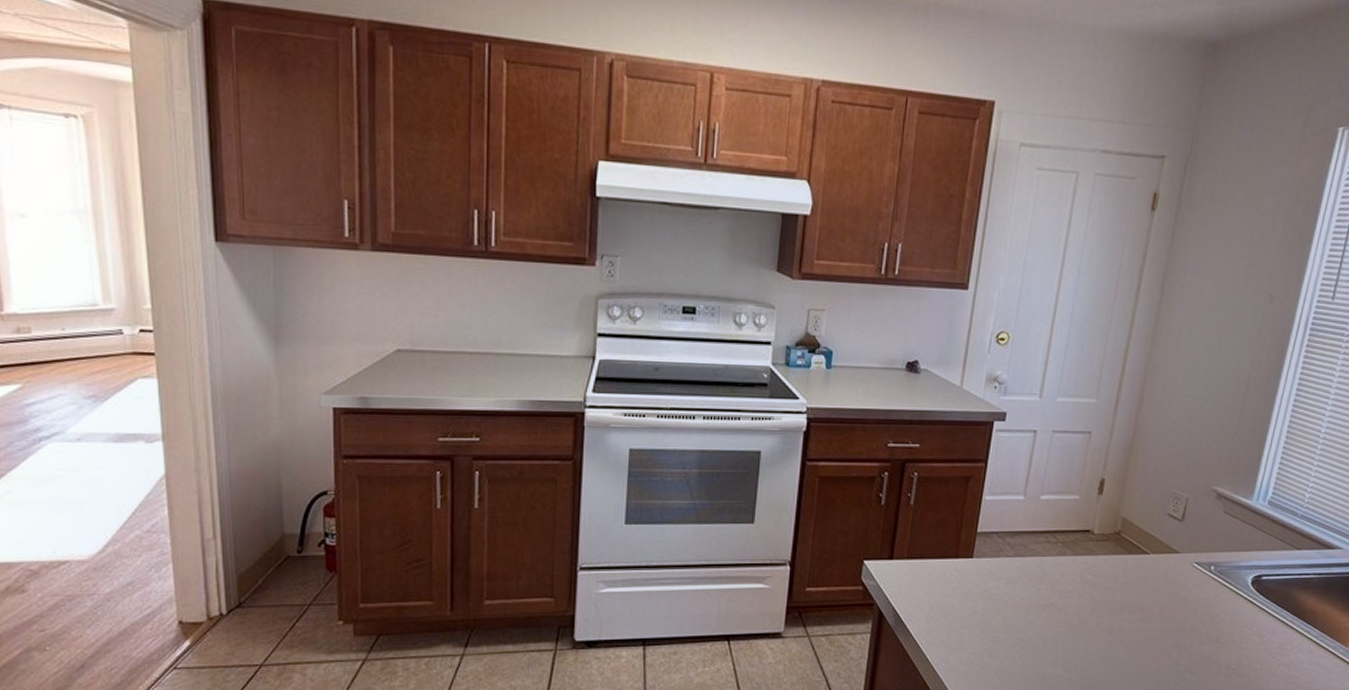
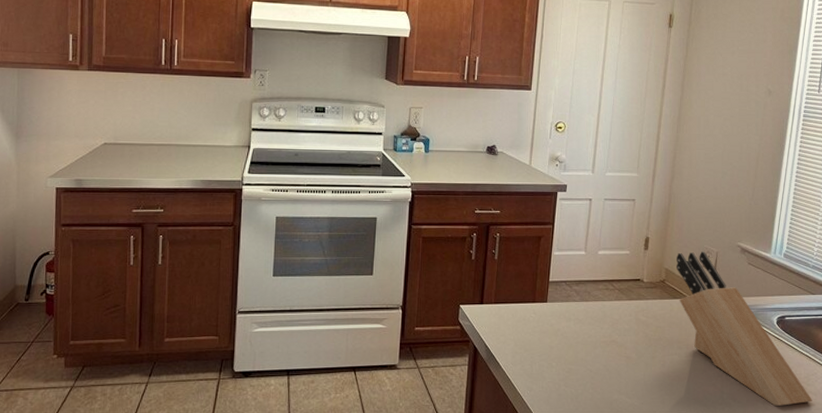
knife block: none [1135,497,1284,680] -> present [677,251,812,406]

